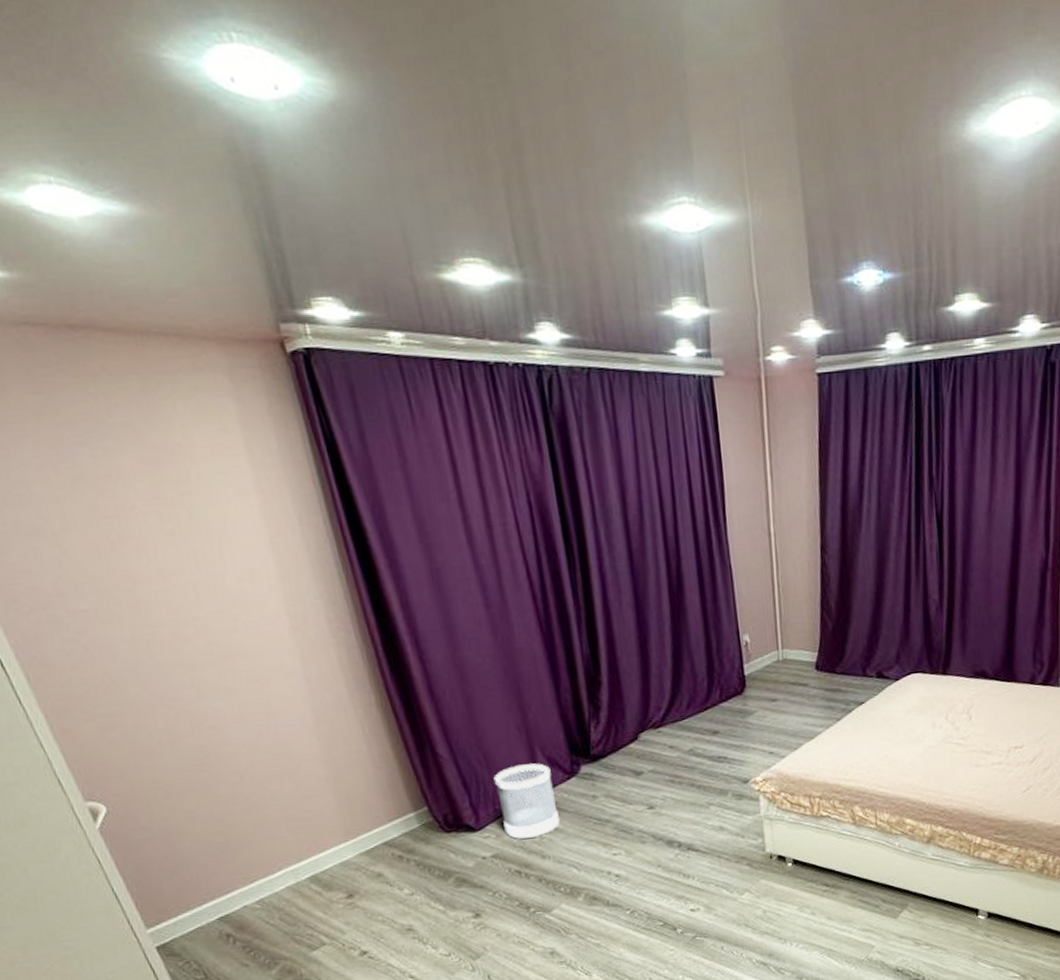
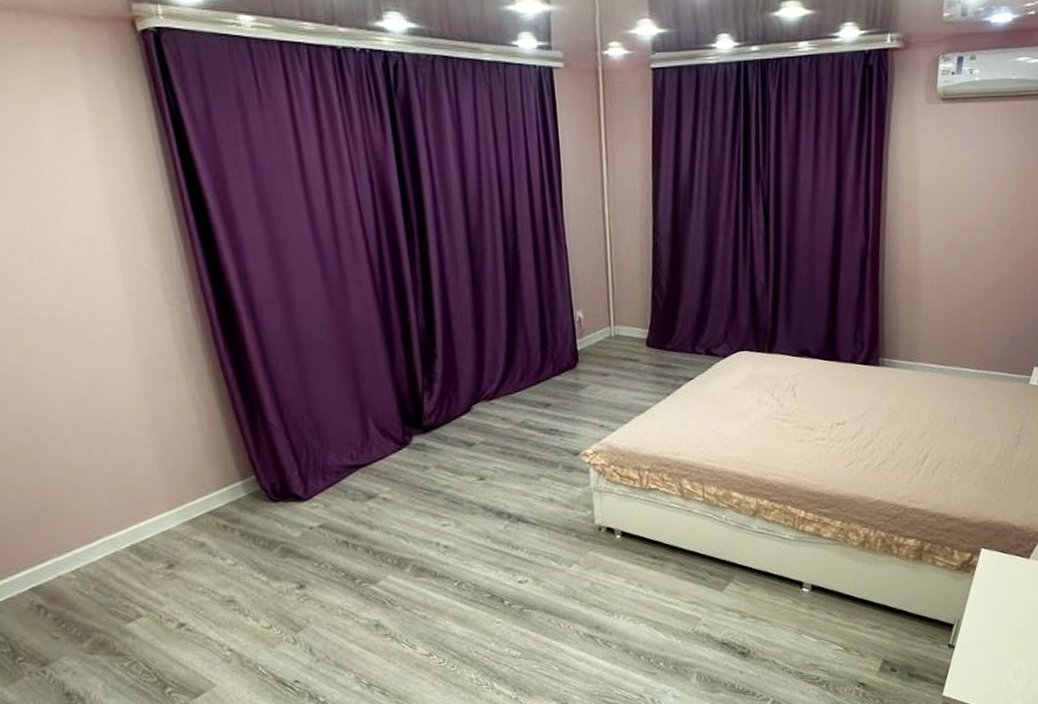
wastebasket: present [493,763,560,839] -> none [324,433,390,509]

